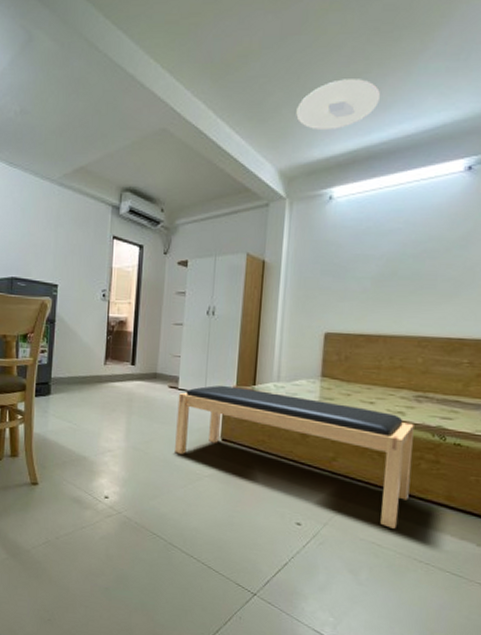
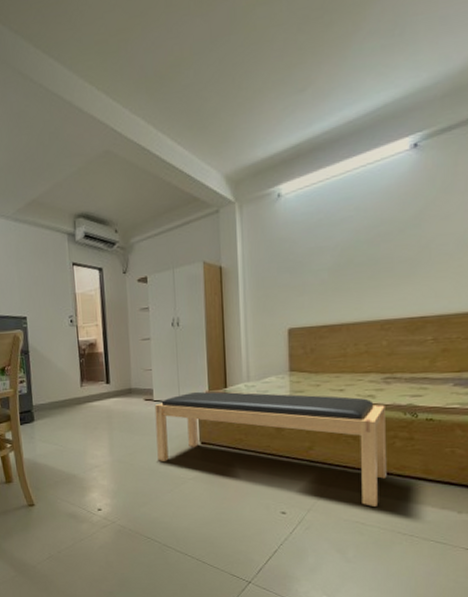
ceiling light: present [296,79,381,131] -> none [235,70,318,130]

